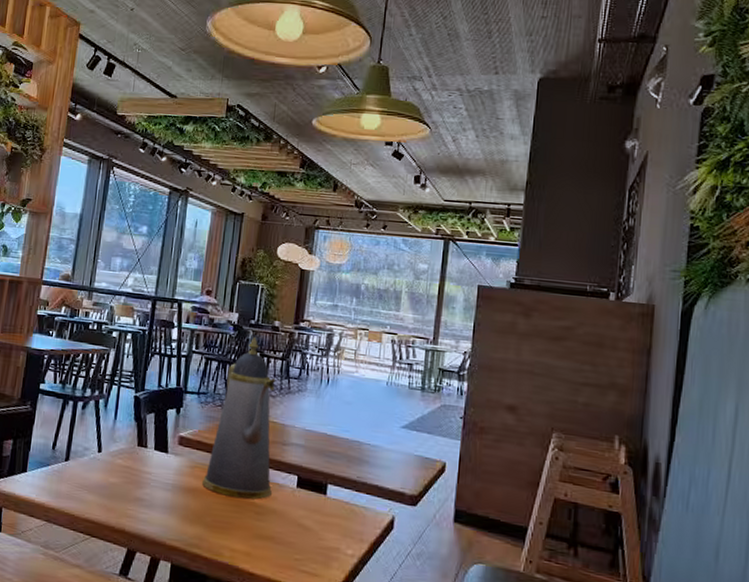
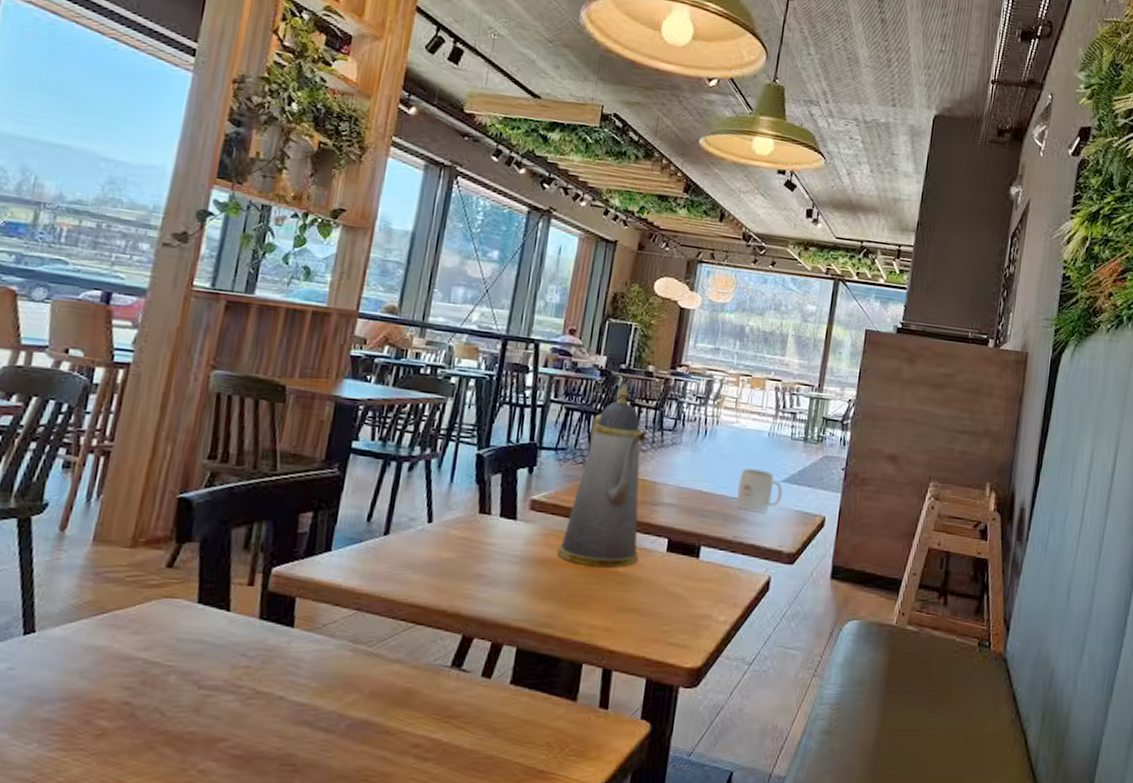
mug: none [359,414,403,457] -> present [736,468,783,513]

